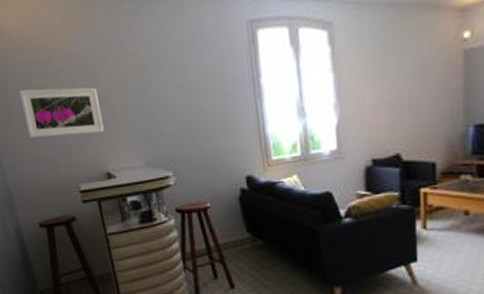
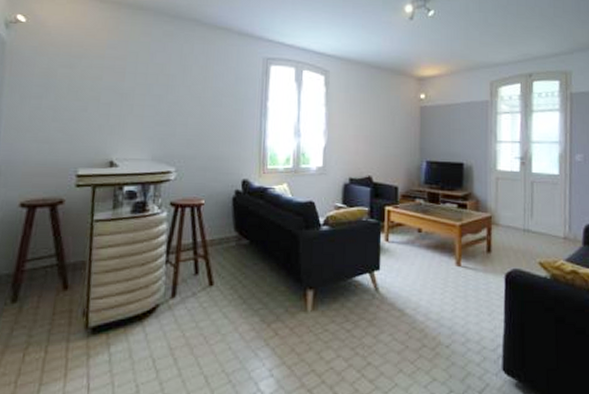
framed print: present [19,87,104,139] -> none [39,75,120,125]

